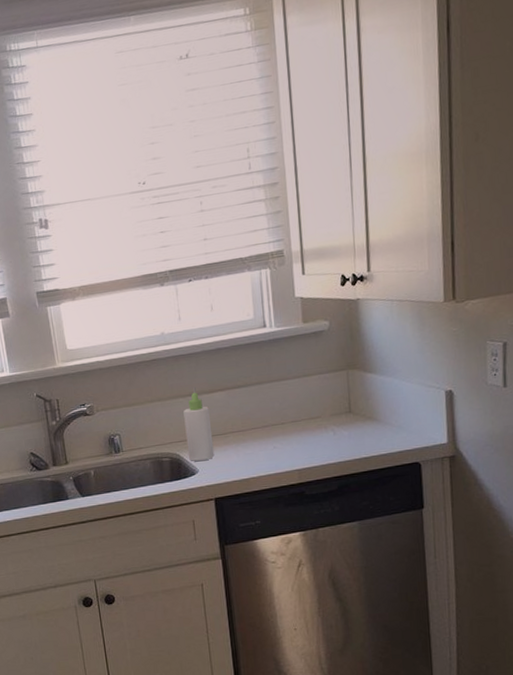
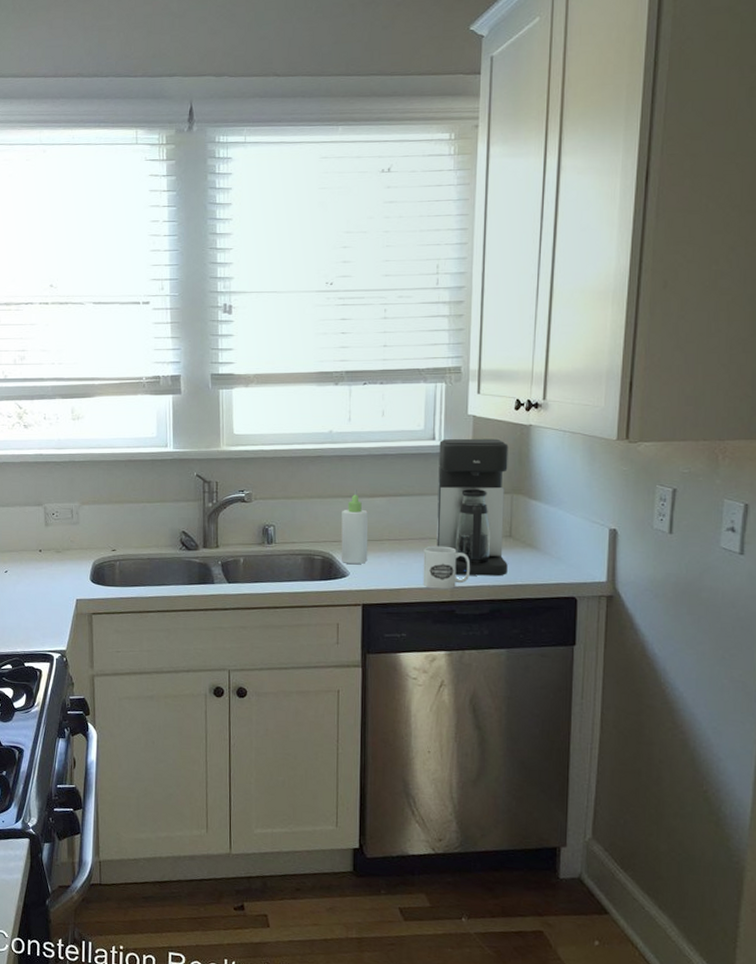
mug: none [267,430,316,474] -> present [423,545,471,589]
coffee maker: none [270,317,351,457] -> present [436,438,508,576]

